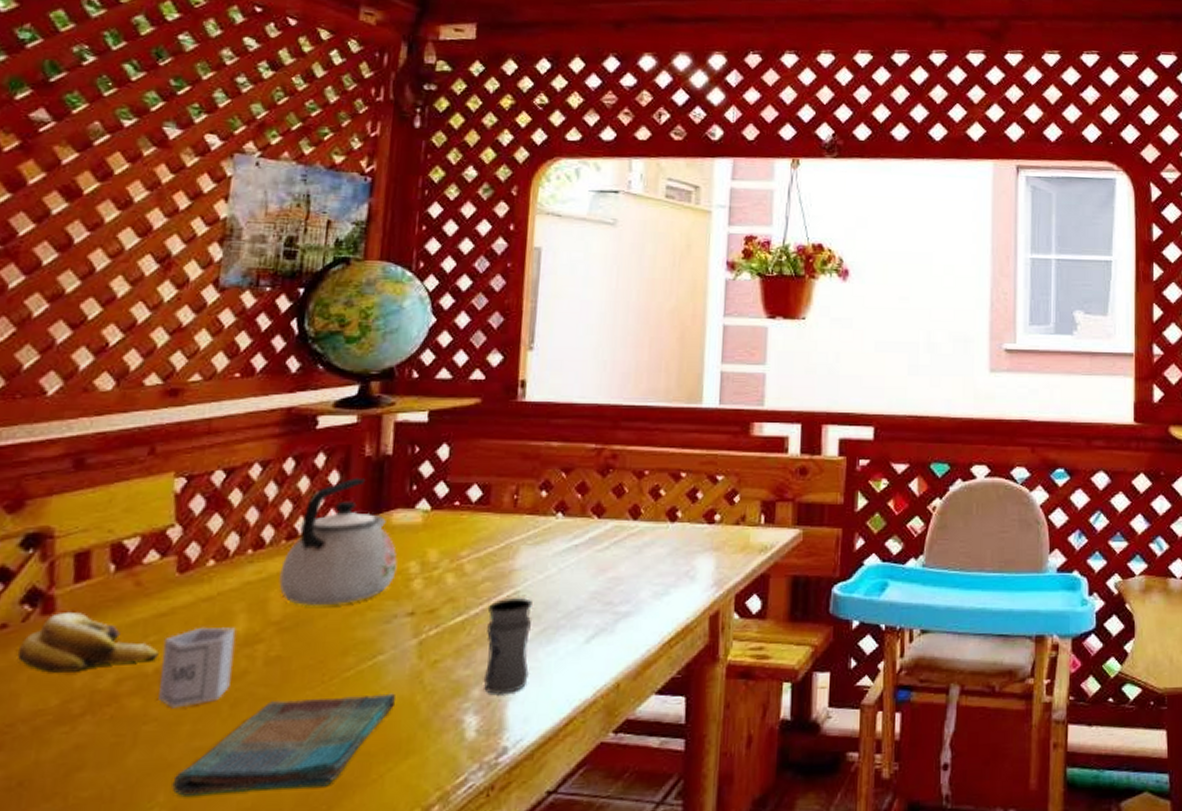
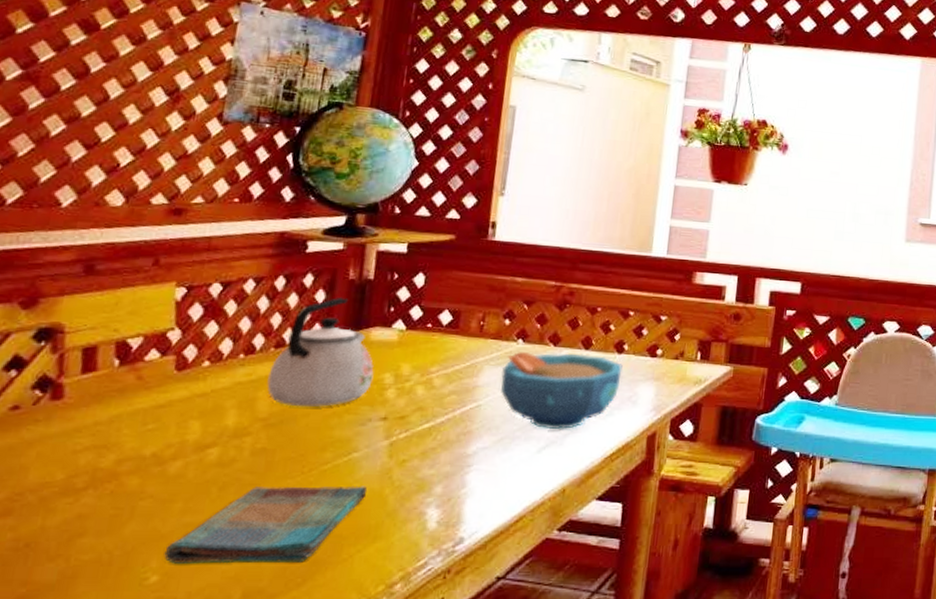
banana: present [17,611,159,673] -> none [28,398,156,451]
cup: present [158,627,236,709] -> none [154,420,227,488]
jar: present [483,598,532,694] -> none [445,410,492,492]
bowl: none [540,525,677,615] -> present [500,352,623,430]

